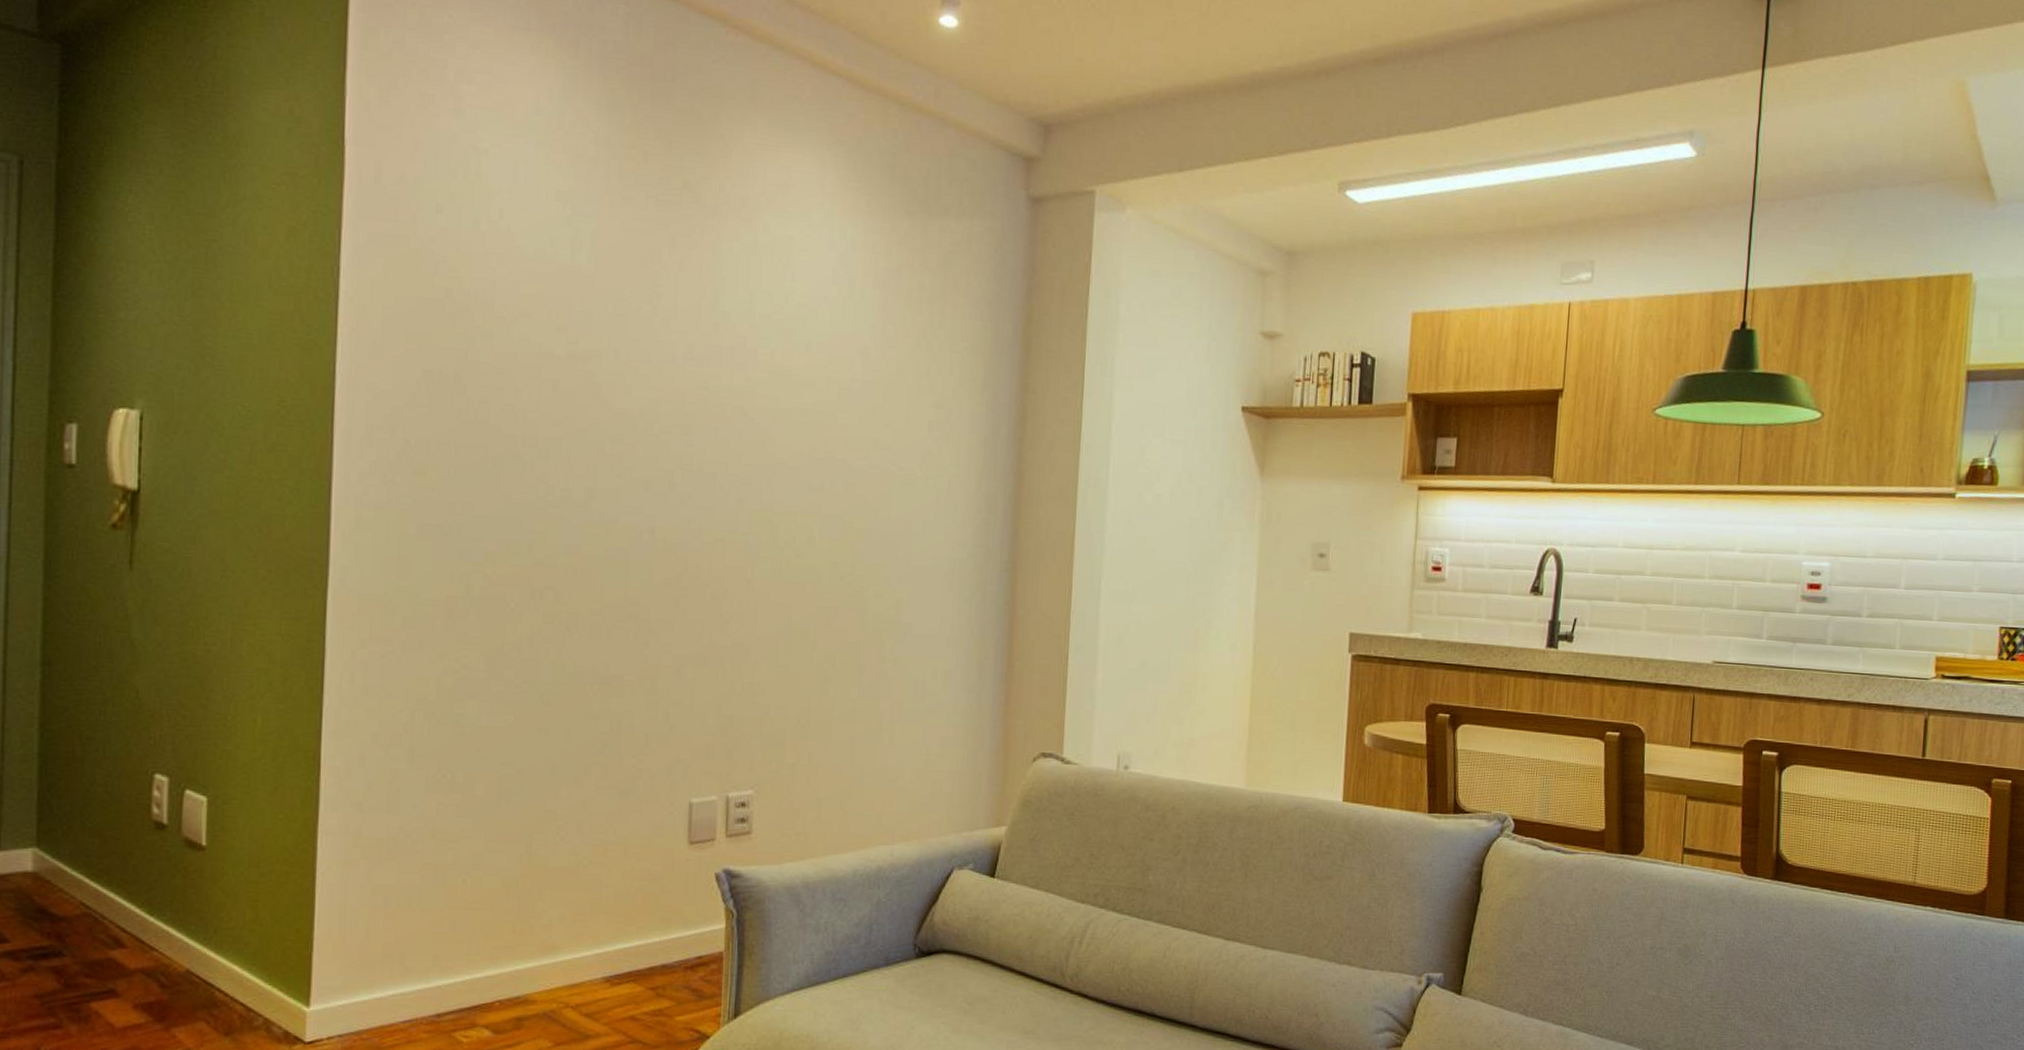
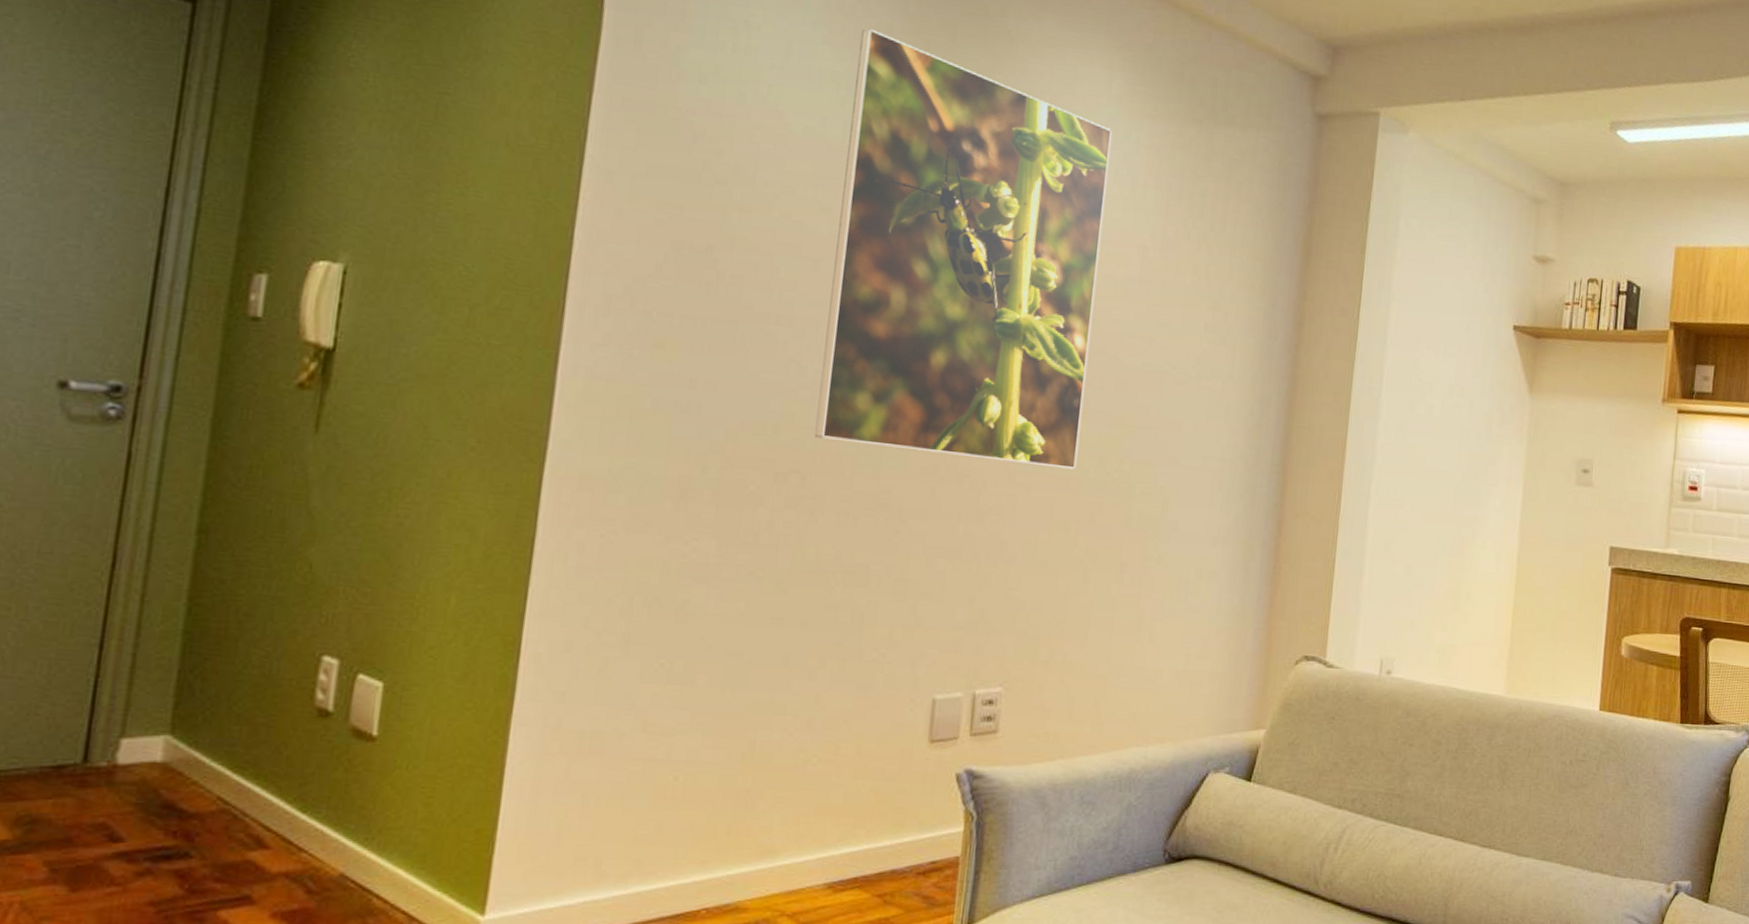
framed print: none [565,144,827,575] -> present [814,28,1112,470]

